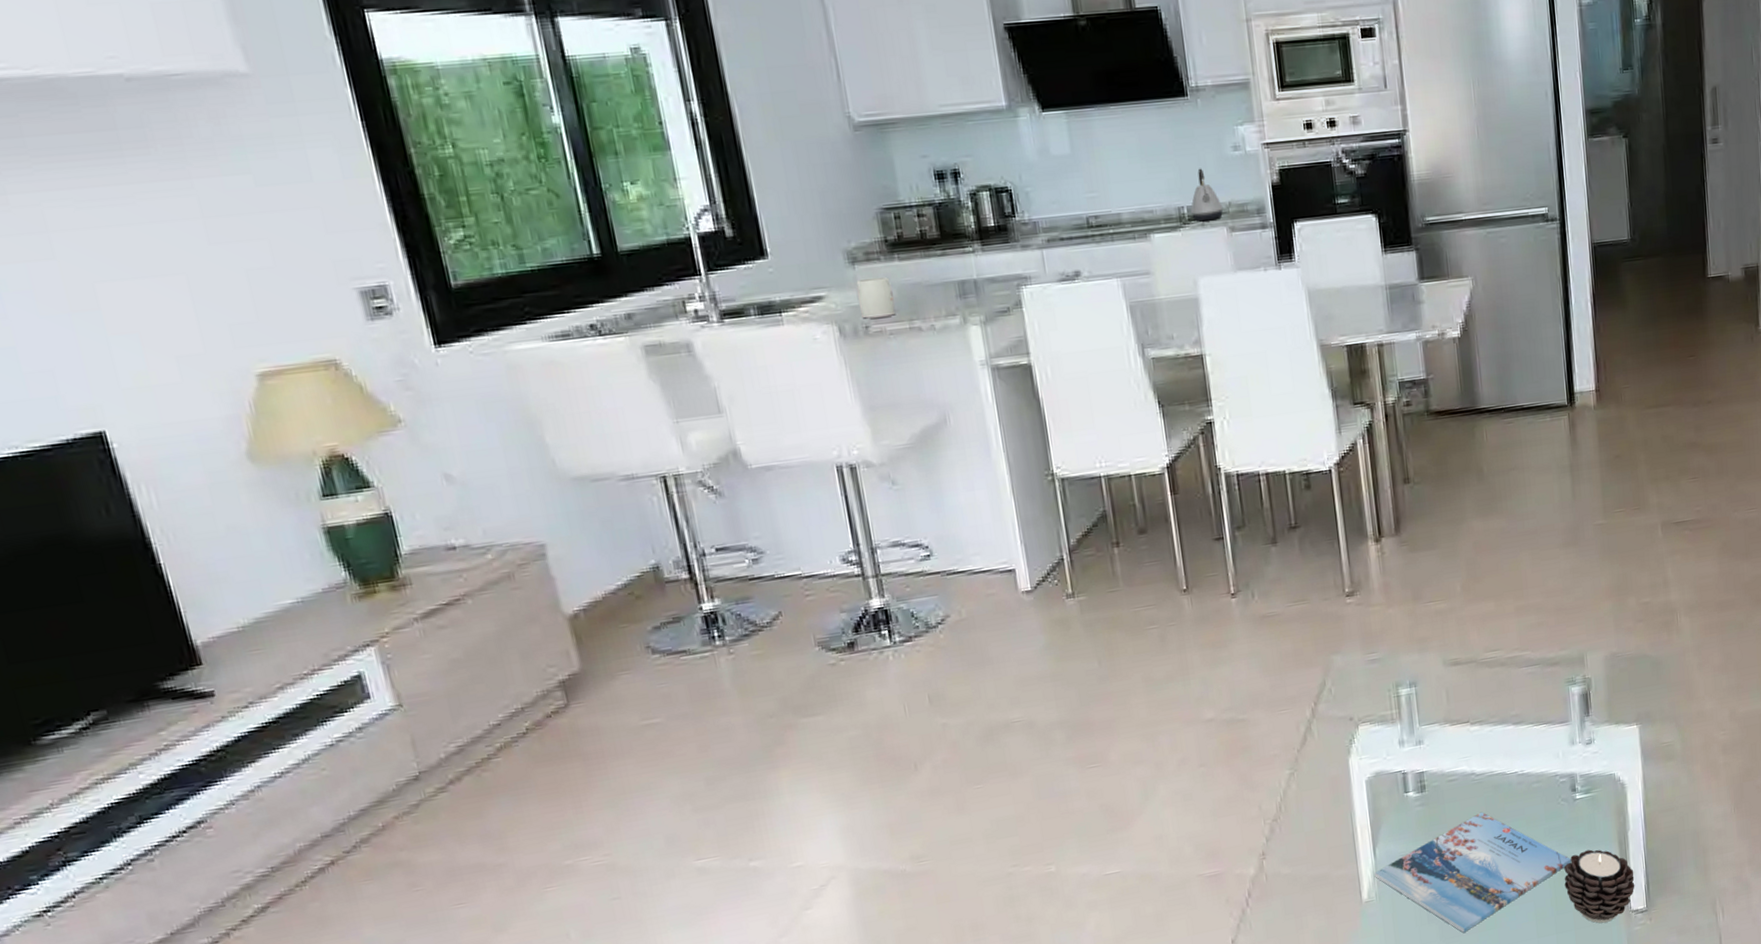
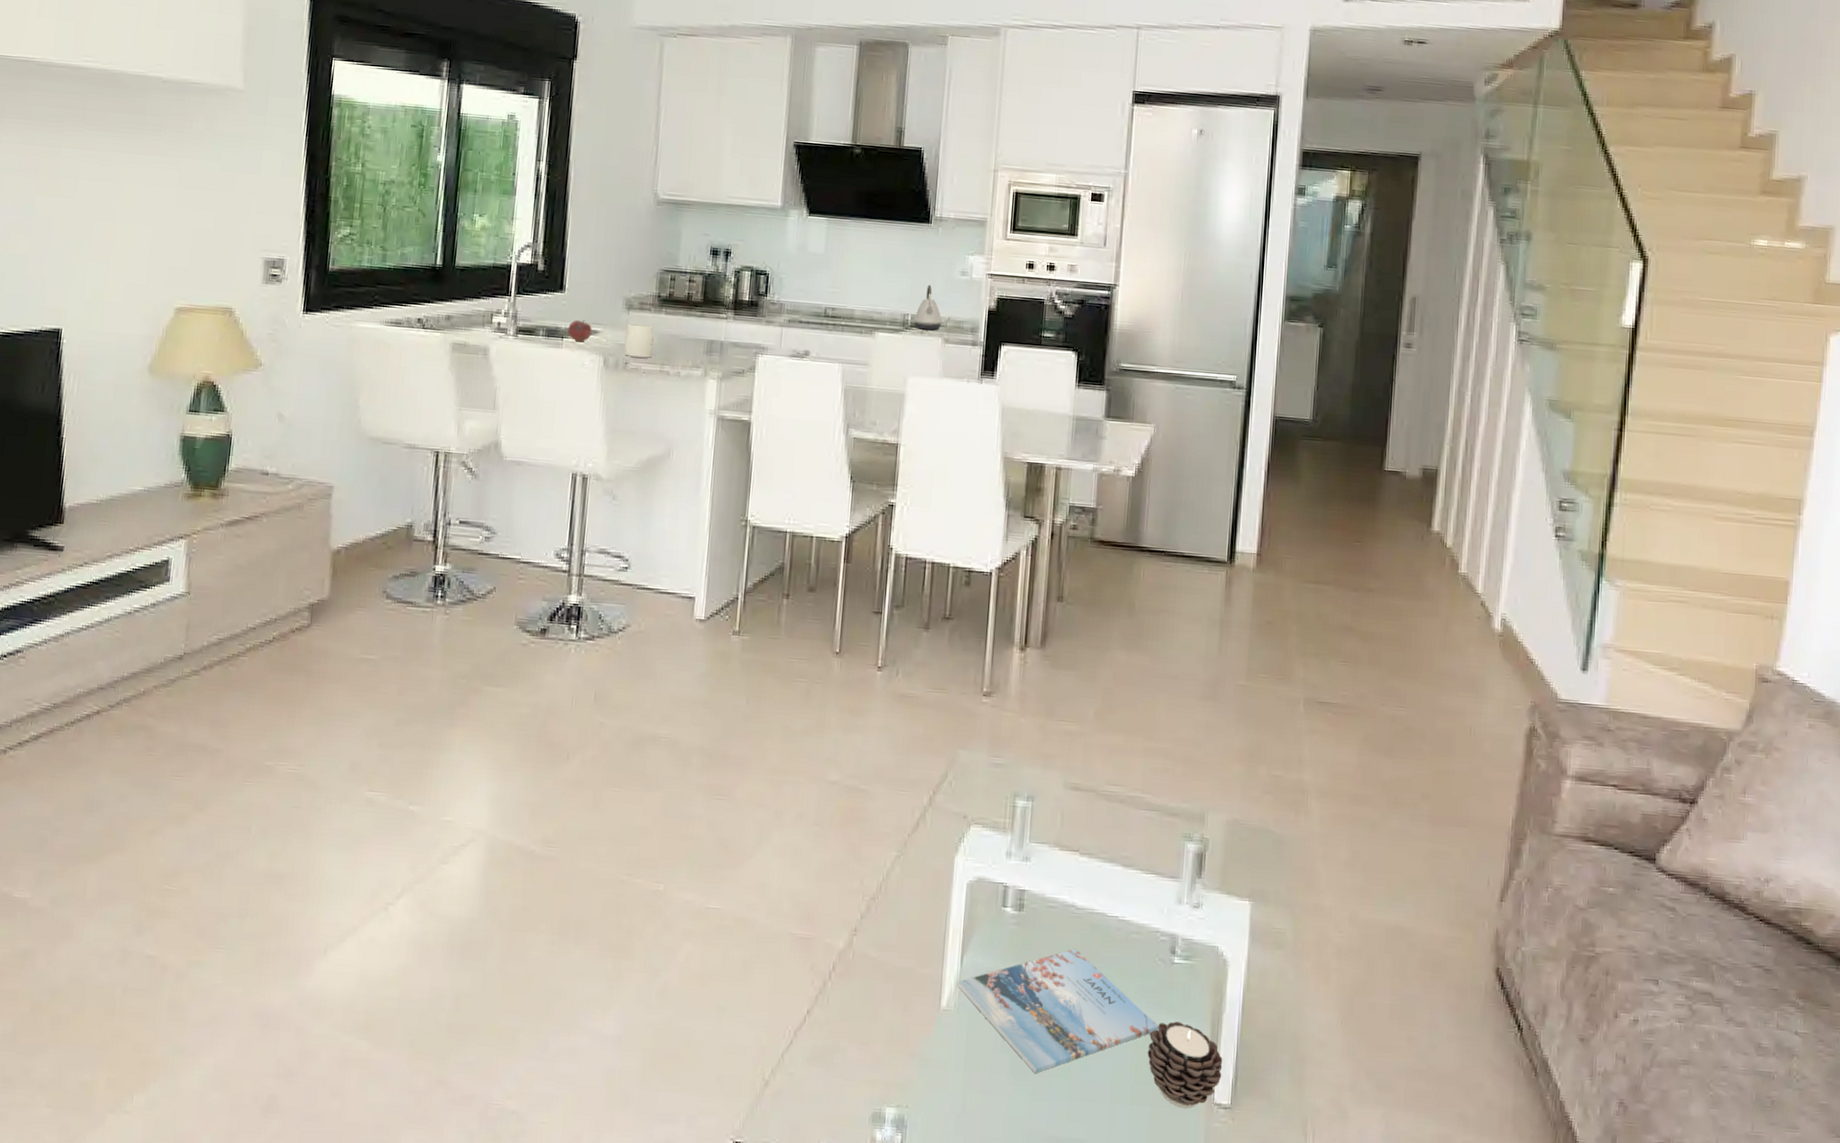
fruit: none [784,286,816,314] -> present [568,319,593,342]

